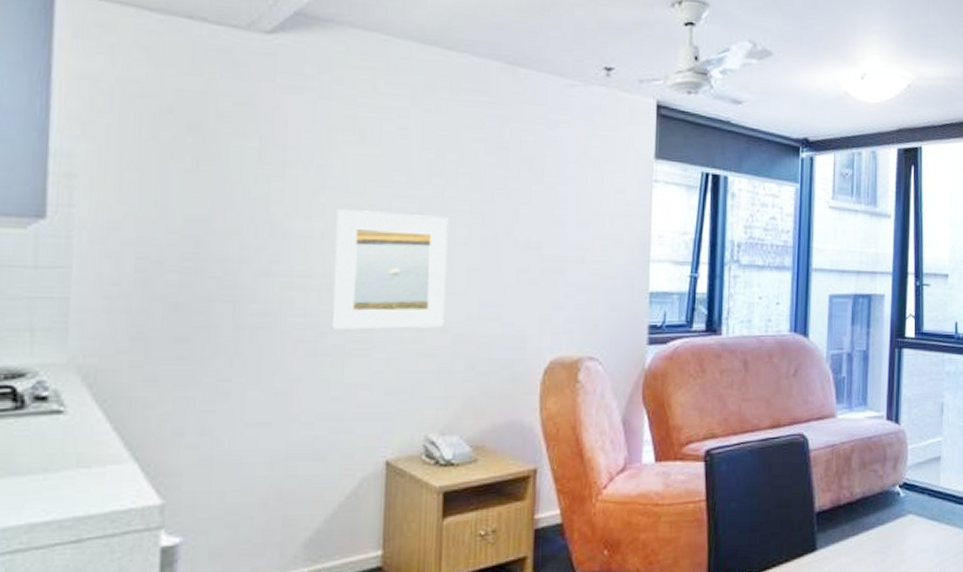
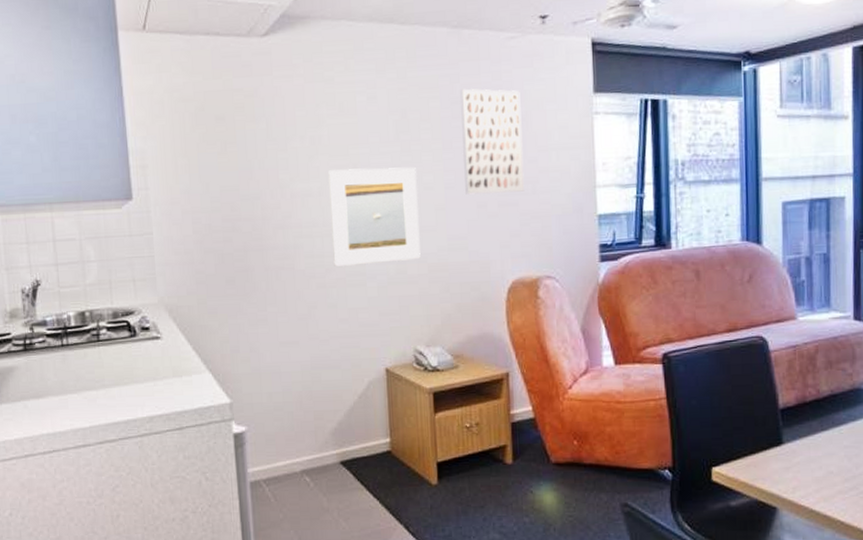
wall art: none [505,133,577,259] -> present [460,88,525,195]

